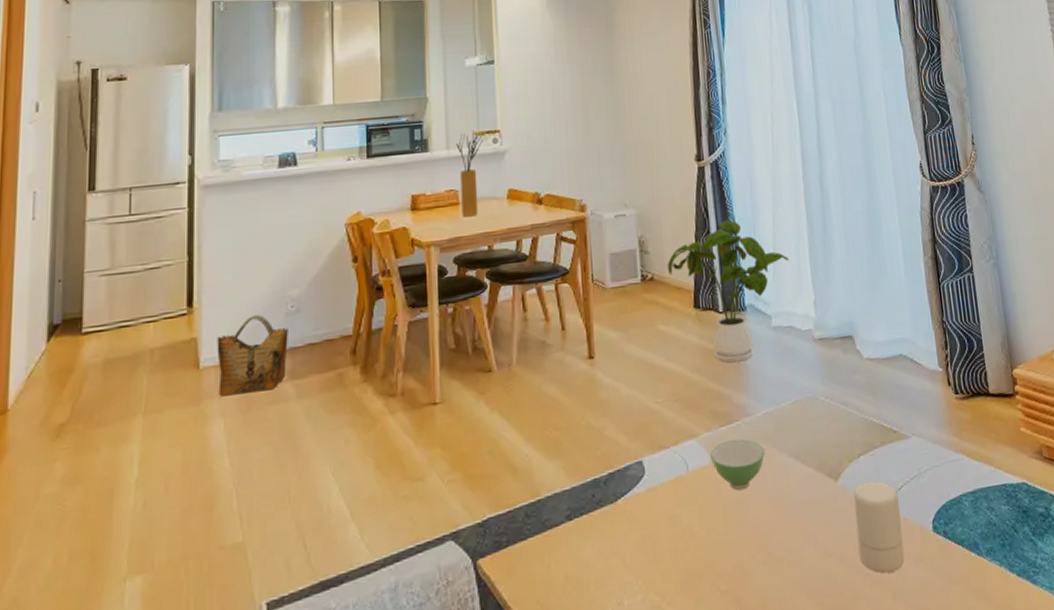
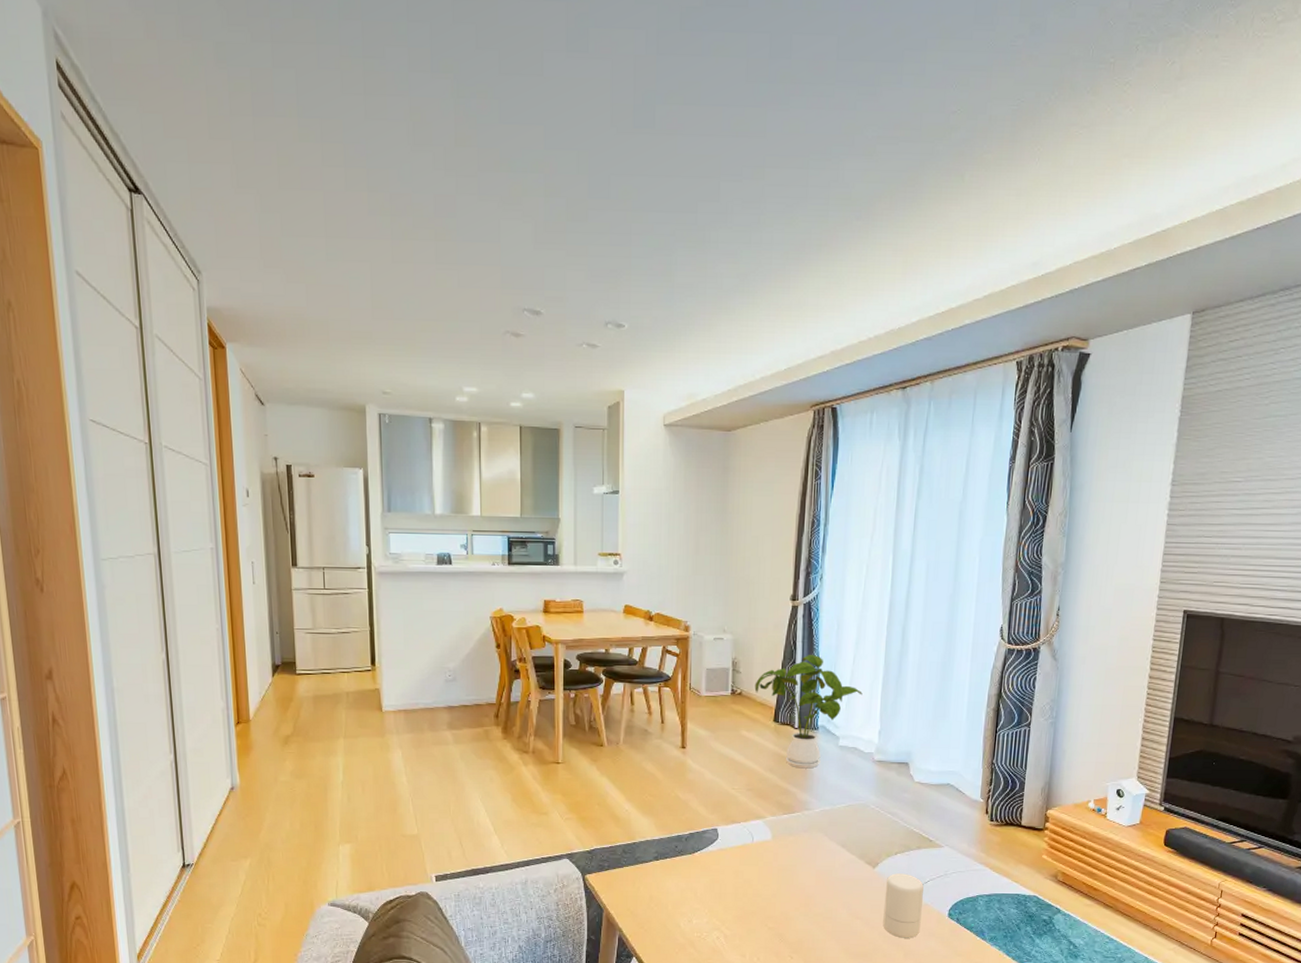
grocery bag: present [217,315,288,397] -> none [394,678,447,735]
vase: present [456,130,484,218] -> none [583,551,607,624]
bowl: present [709,439,765,491] -> none [772,825,818,862]

